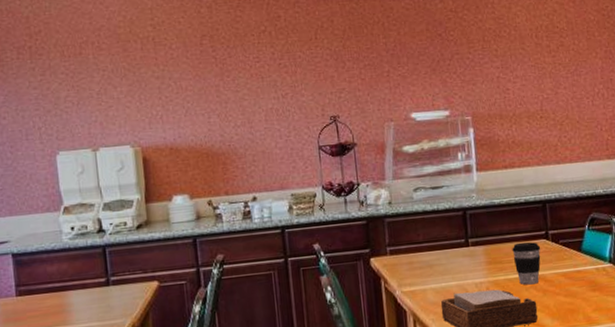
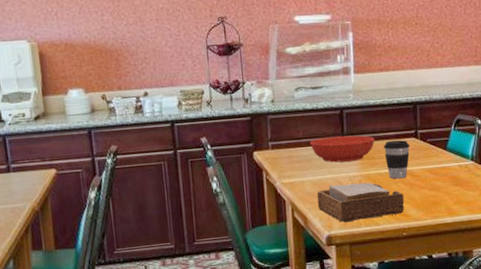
bowl: none [430,238,502,268] -> present [309,135,375,163]

